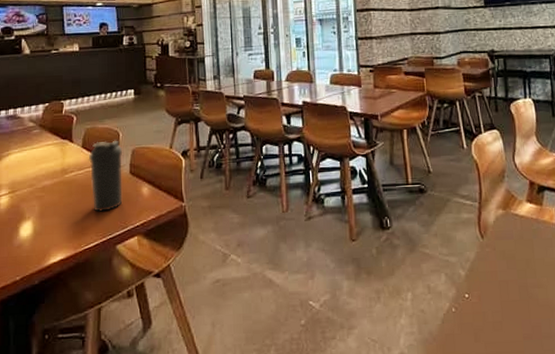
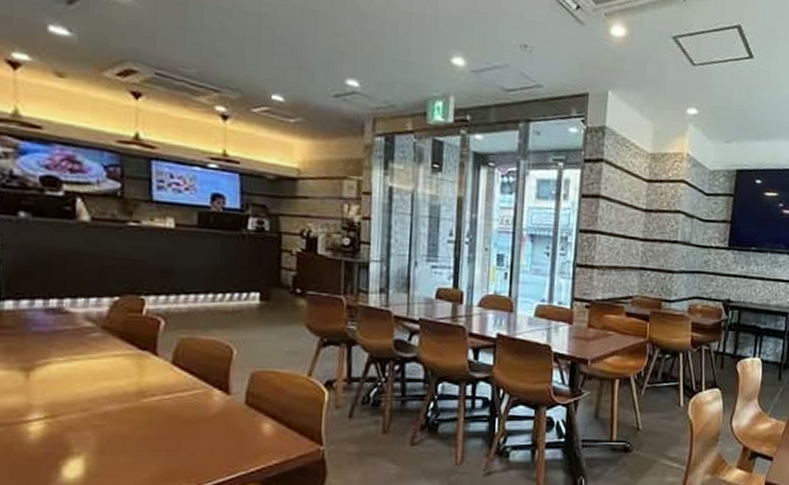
water bottle: present [88,140,123,212] -> none [181,357,237,451]

